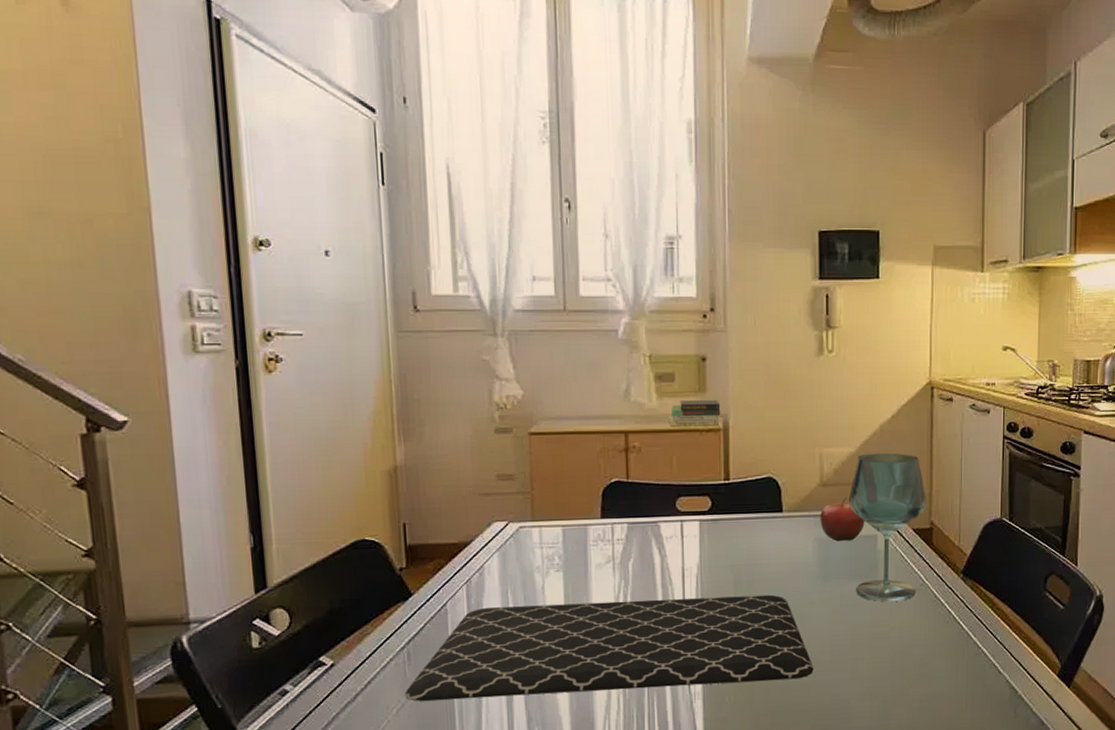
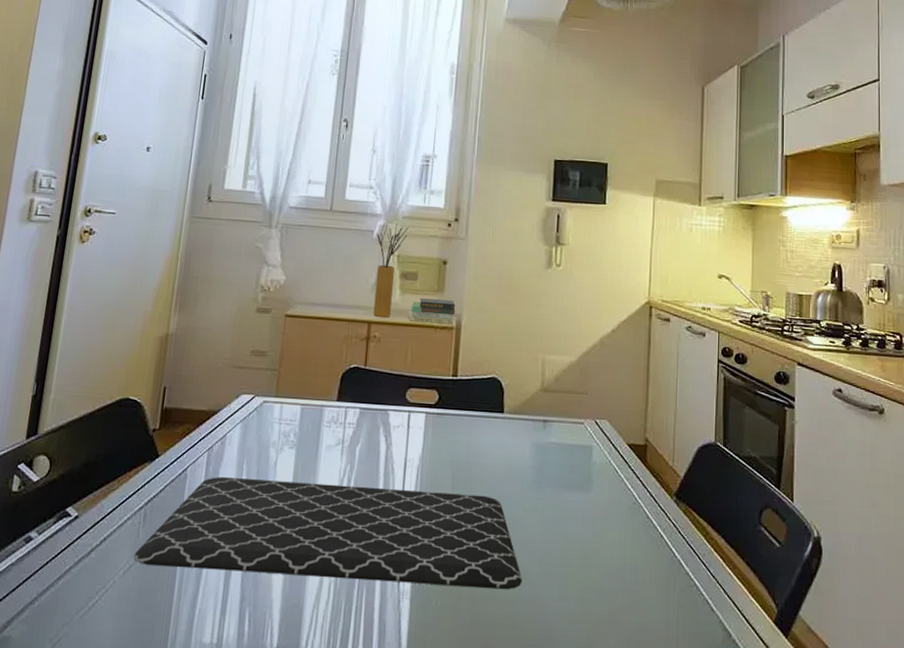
vase: none [622,319,658,426] -> present [373,223,409,318]
fruit: present [820,498,865,542] -> none [538,405,581,450]
wine glass: present [848,453,926,602] -> none [566,364,642,518]

